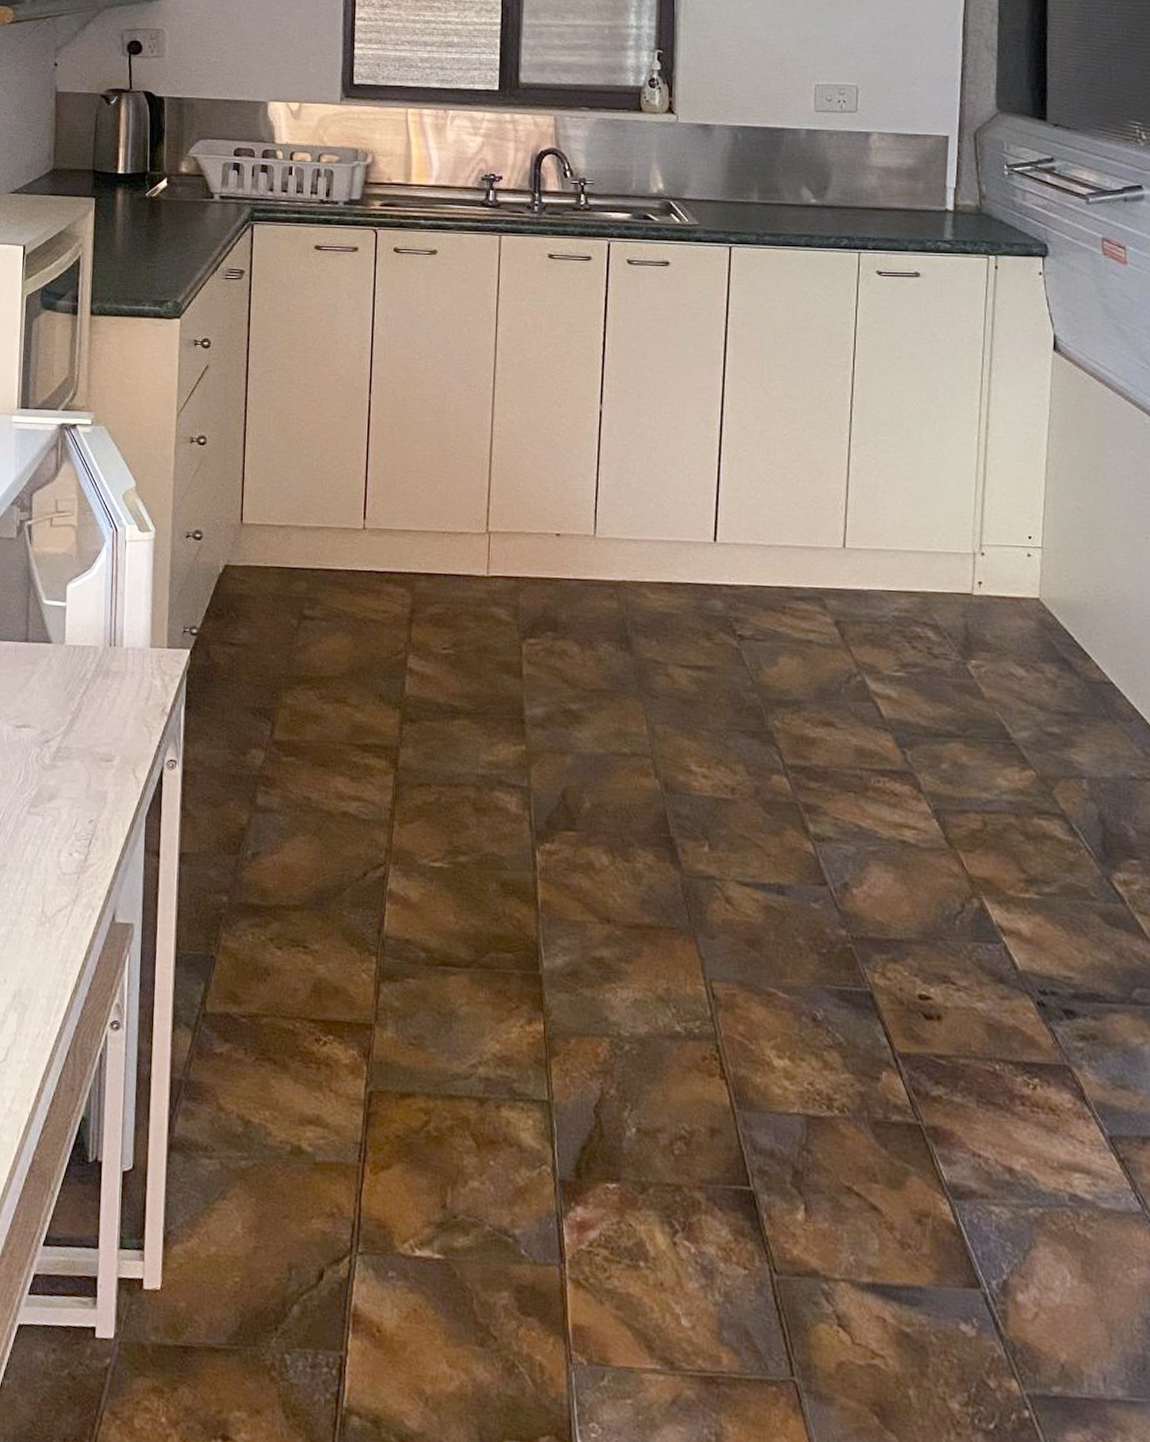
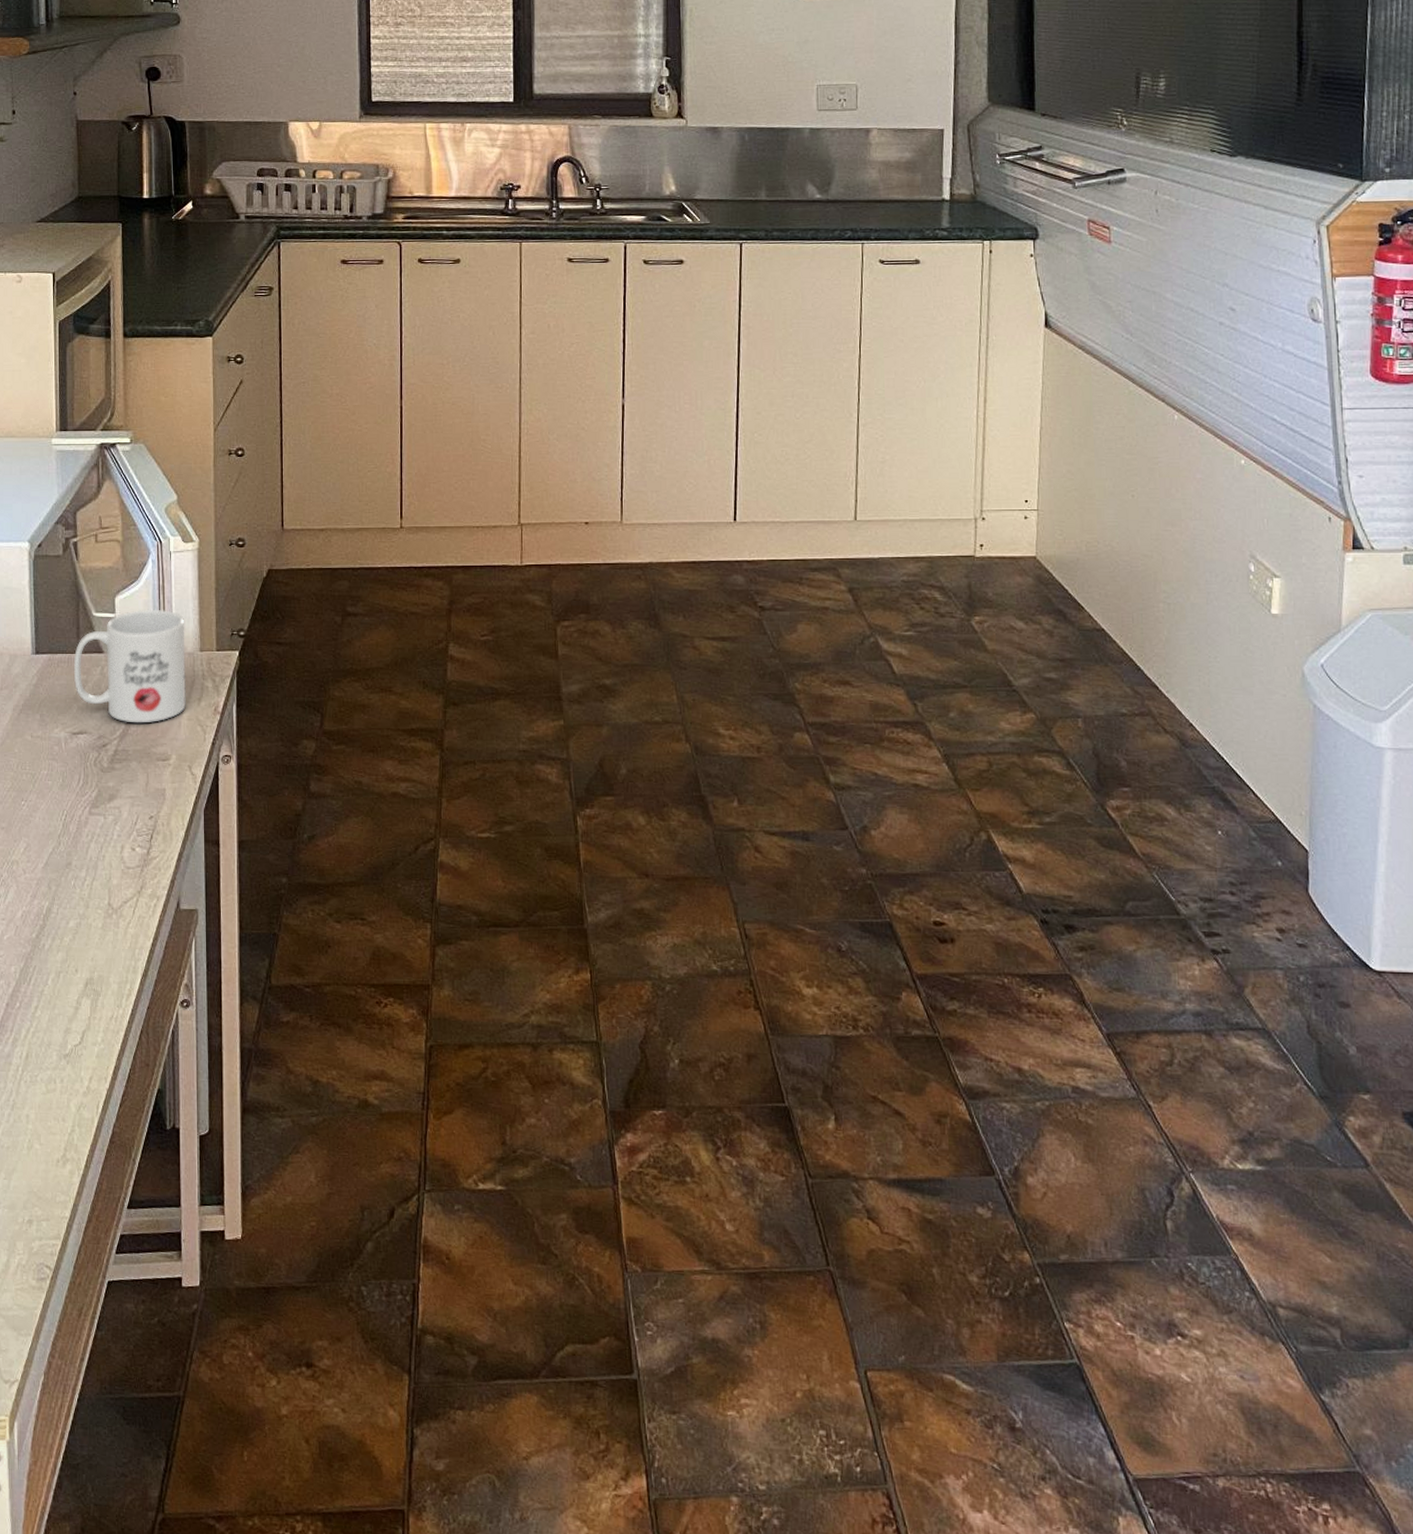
mug: none [20,599,136,721] -> present [73,609,186,724]

